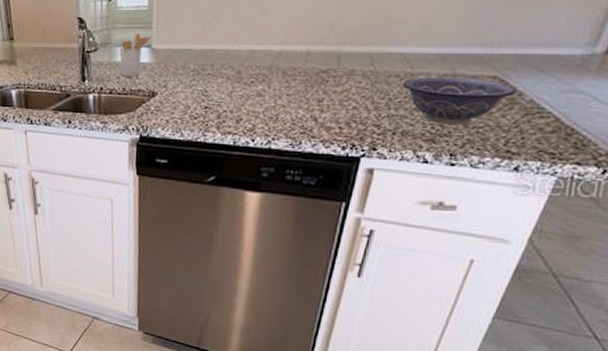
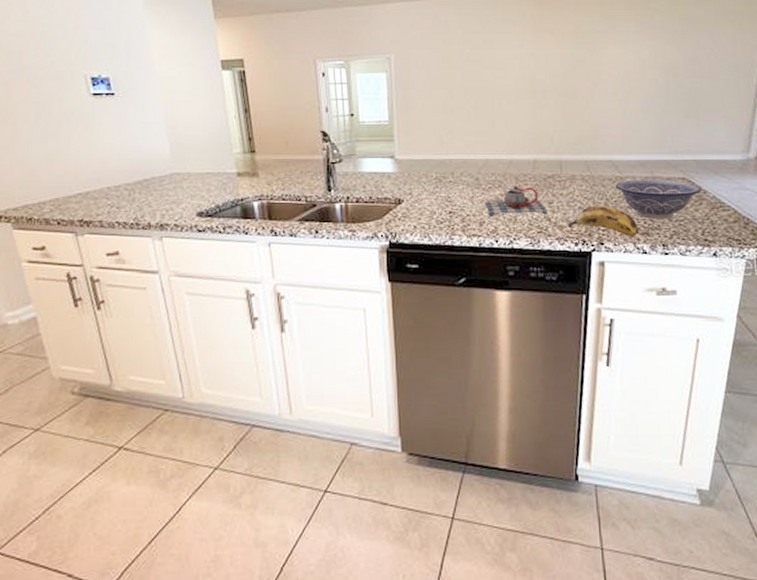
utensil holder: present [119,33,152,77] -> none [364,145,394,186]
teapot: none [245,81,315,114] -> present [486,186,548,217]
banana: none [335,105,423,143] -> present [567,205,639,236]

